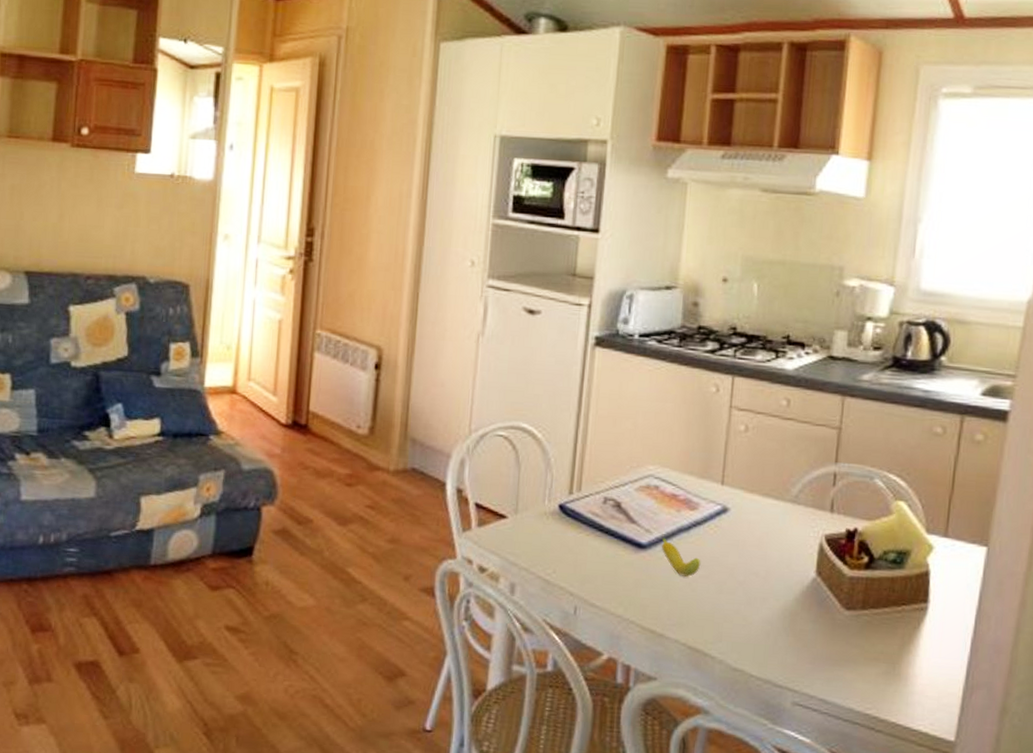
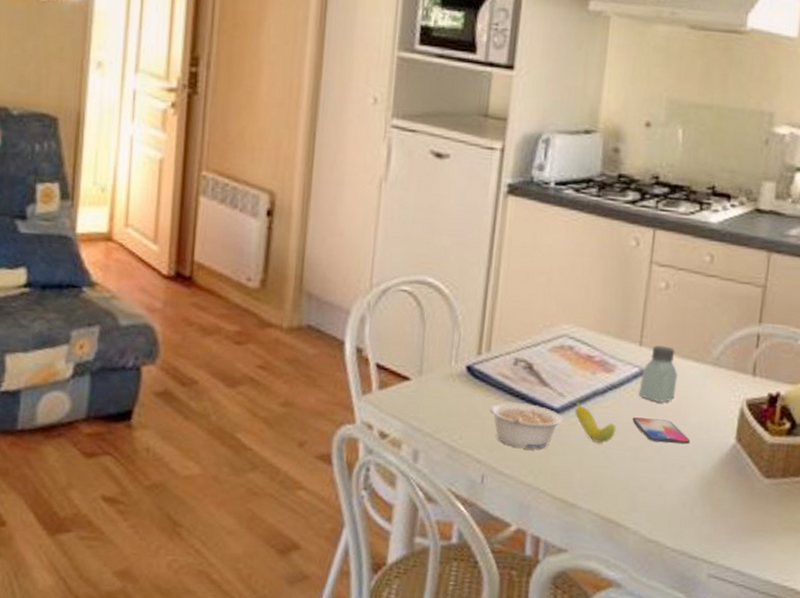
legume: none [581,537,651,582] -> present [489,401,564,449]
smartphone: none [716,552,773,578] -> present [632,417,691,445]
saltshaker: none [721,484,759,538] -> present [638,345,678,402]

